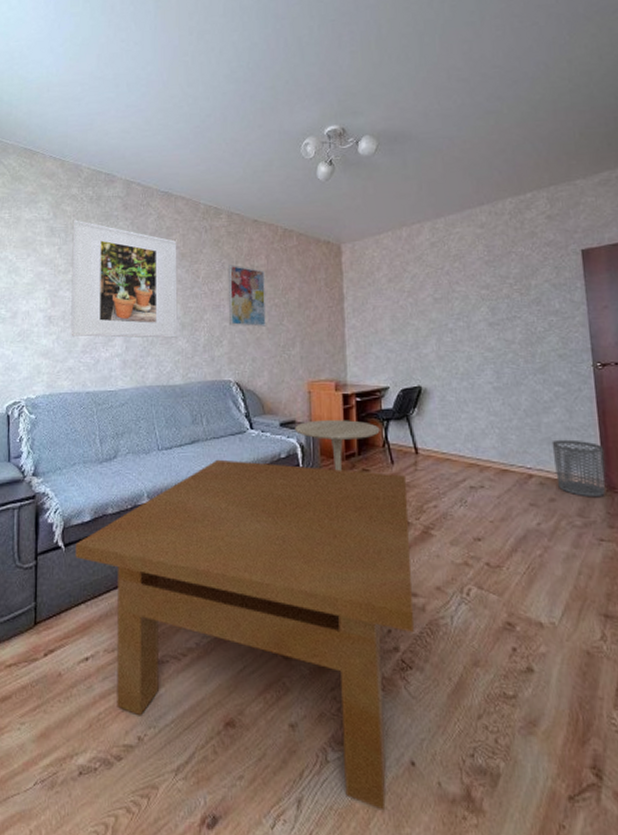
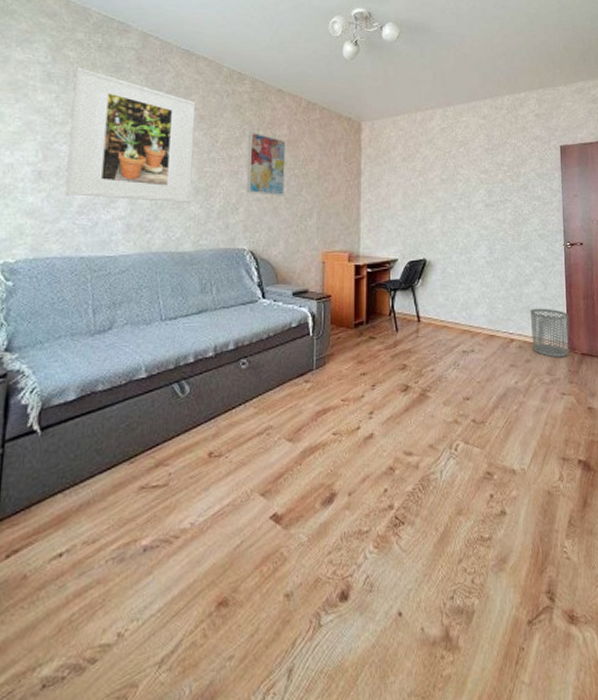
table: present [75,459,414,811] -> none [54,329,409,665]
side table: present [294,420,380,471] -> none [307,290,387,339]

